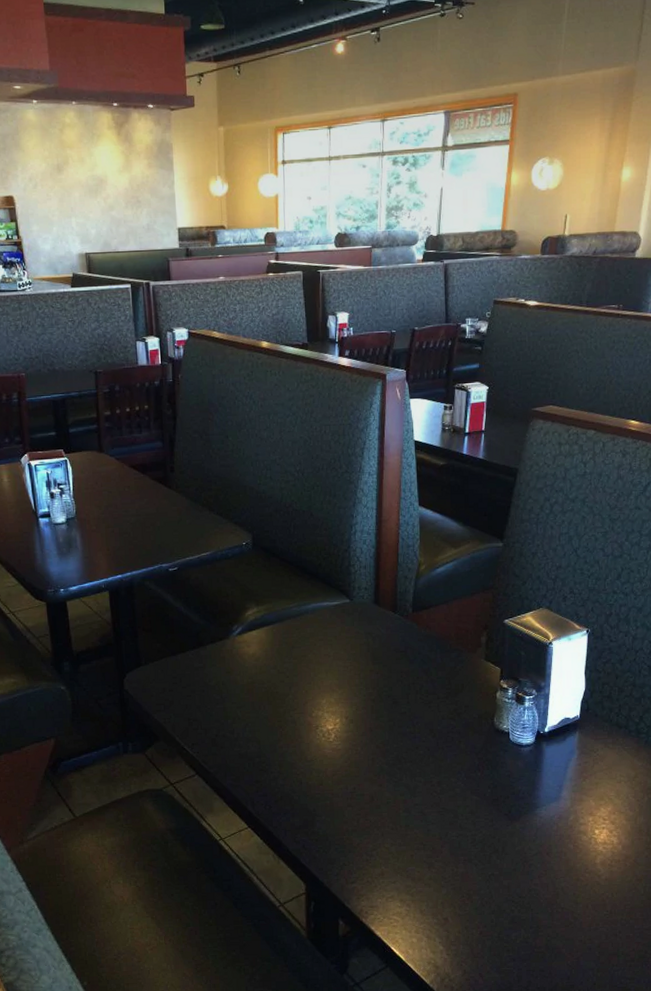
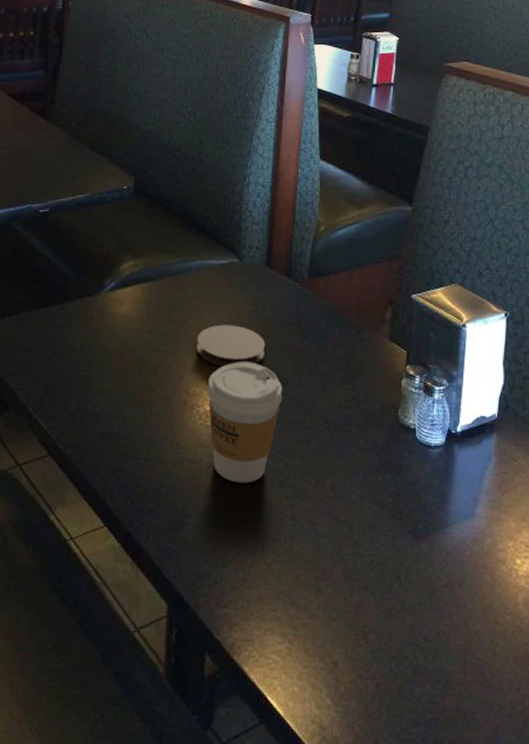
coaster: none [316,656,377,692] -> present [196,324,266,367]
coffee cup: none [328,687,393,786] -> present [207,362,282,484]

